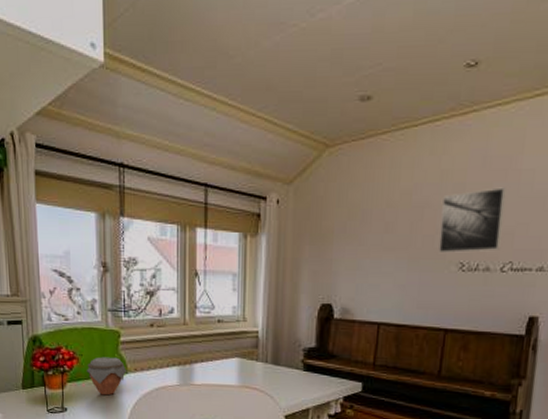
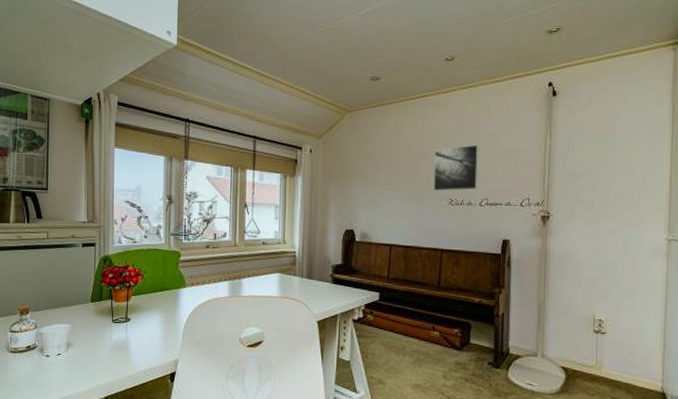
jar: present [87,357,127,396] -> none [150,273,185,307]

